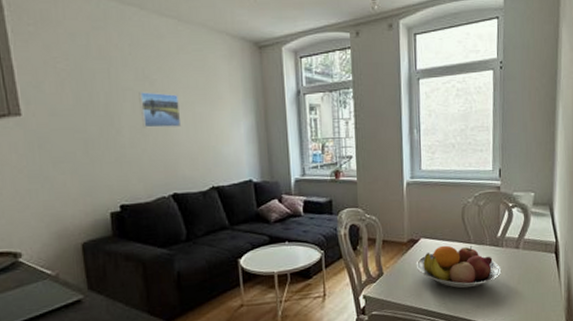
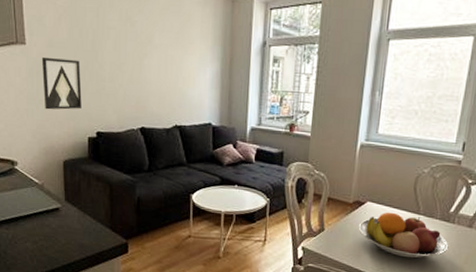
wall art: none [43,127,99,188] -> present [41,56,82,110]
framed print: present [139,92,182,128] -> none [120,31,155,67]

